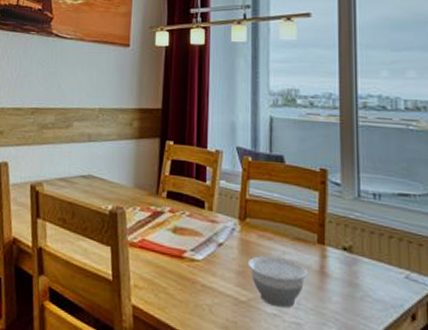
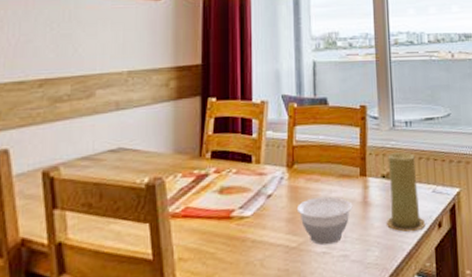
candle: none [347,225,396,318] -> present [387,152,426,232]

